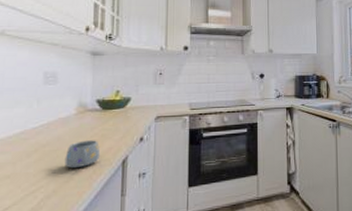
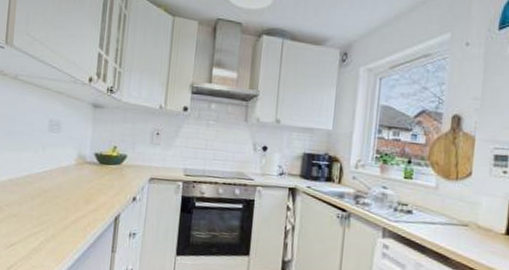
mug: present [64,140,101,169] -> none [63,192,96,218]

